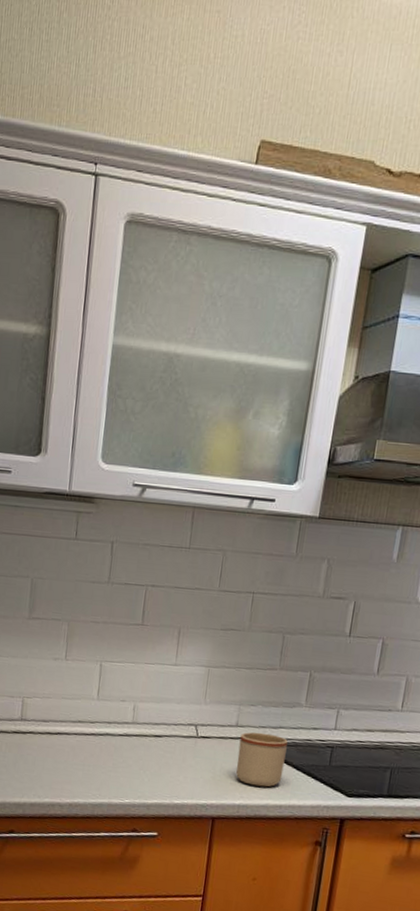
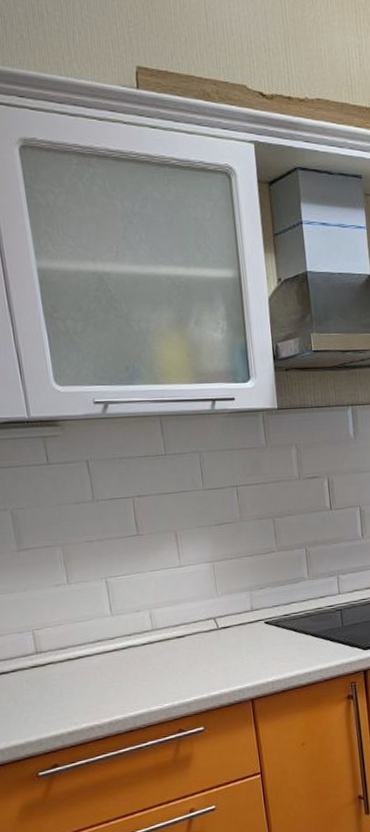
mug: present [236,732,288,787] -> none [258,610,305,661]

